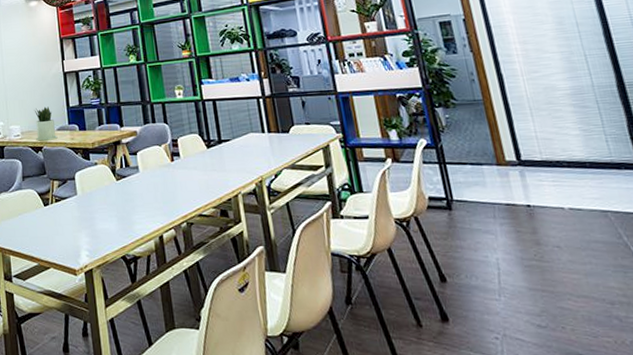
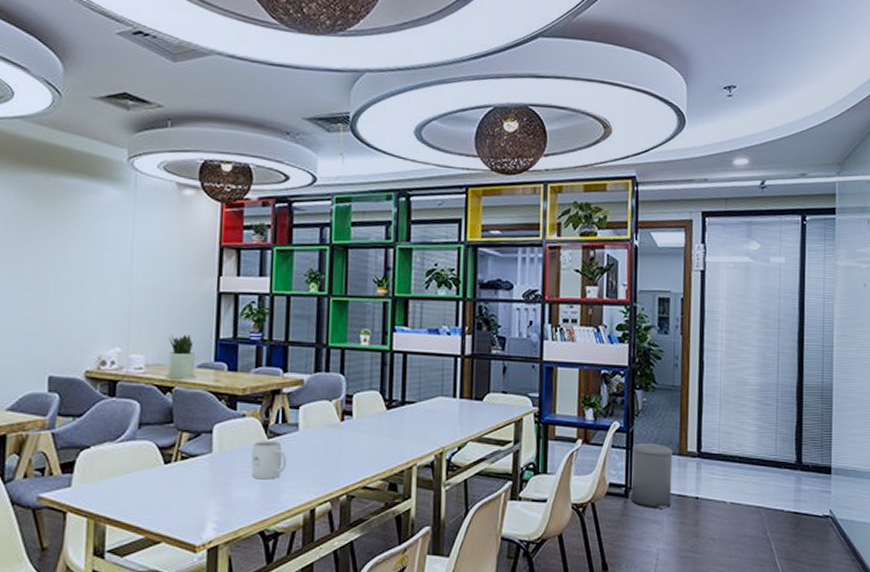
mug: none [106,182,134,214] -> present [251,441,287,480]
pedal bin: none [444,155,501,219] -> present [631,442,673,509]

